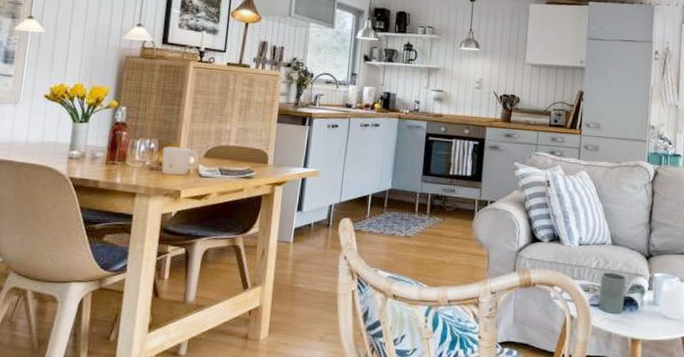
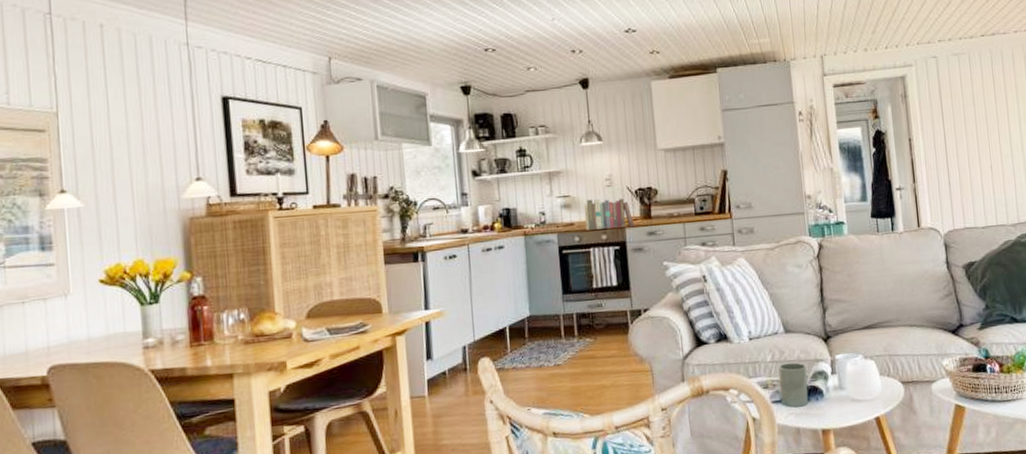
mug: present [161,146,199,176] -> none [255,311,301,347]
books: none [452,96,495,128] -> present [583,198,635,230]

